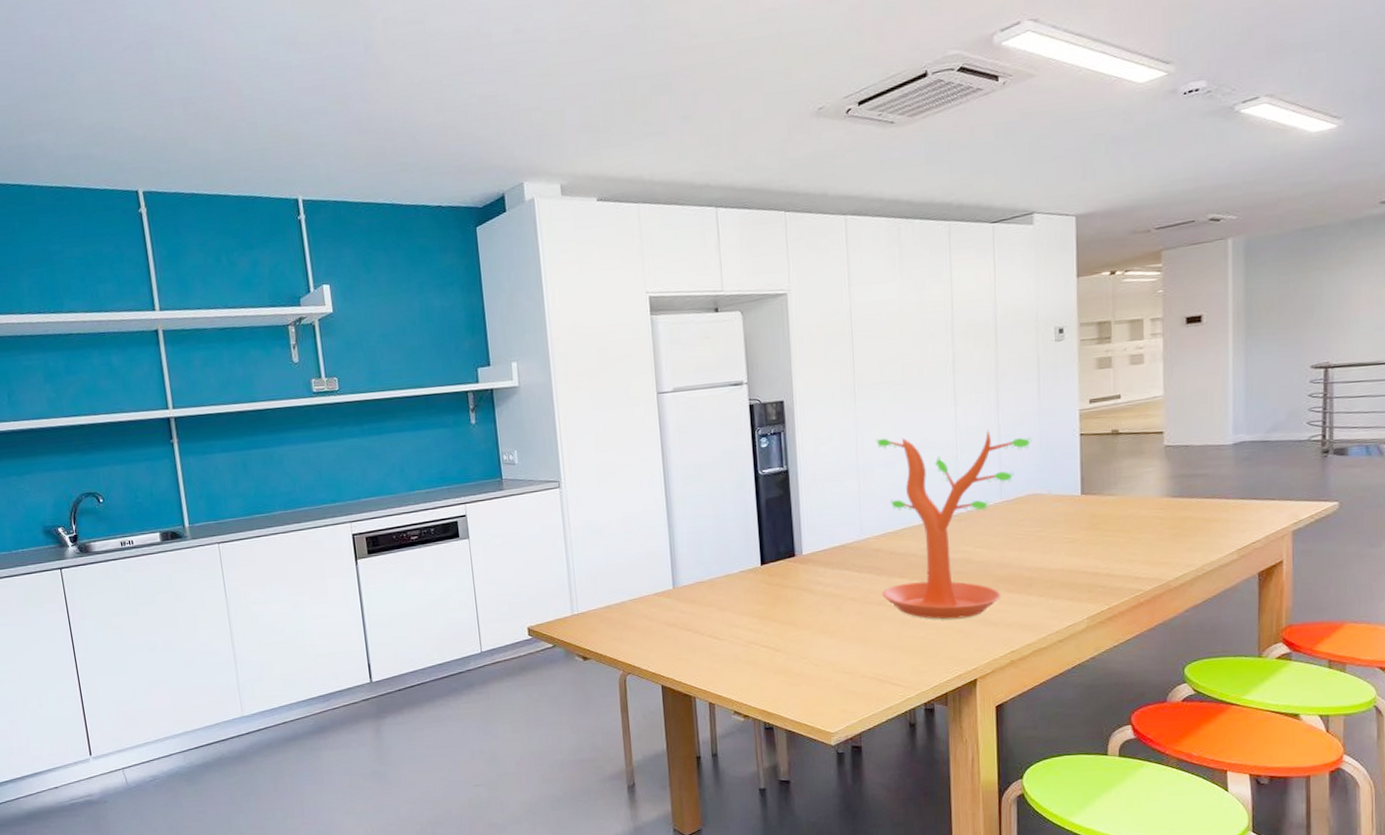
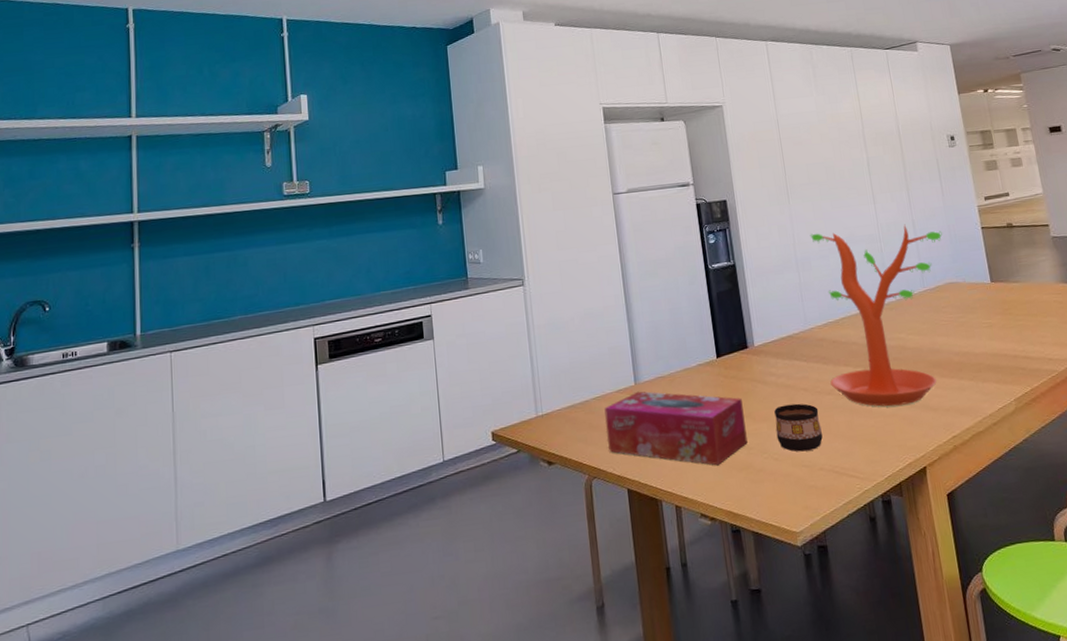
tissue box: none [641,595,788,668] -> present [604,391,748,466]
cup: none [818,612,868,659] -> present [774,403,823,452]

